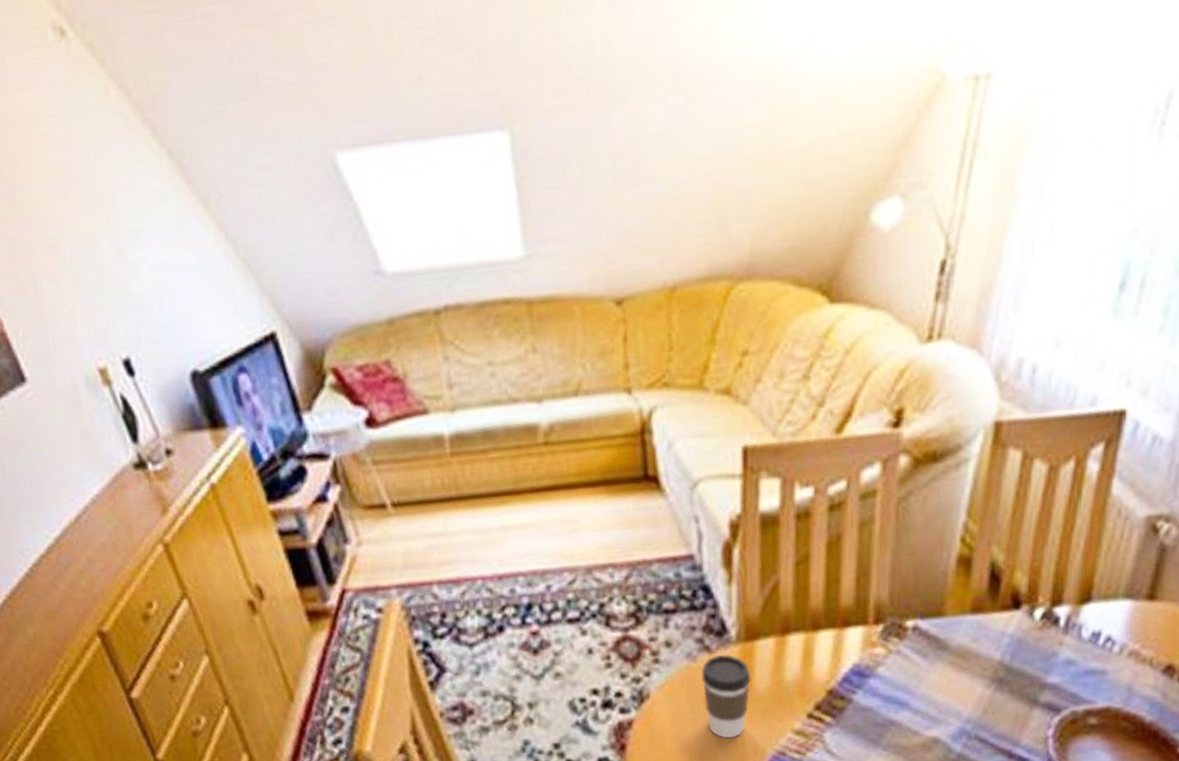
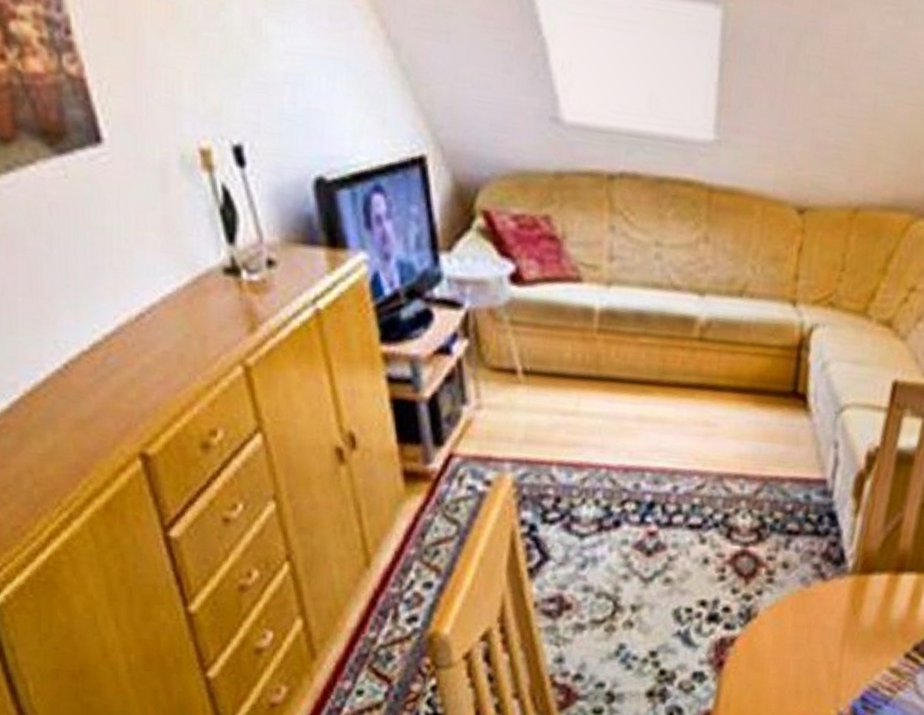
coffee cup: present [701,655,751,739] -> none [810,584,860,669]

